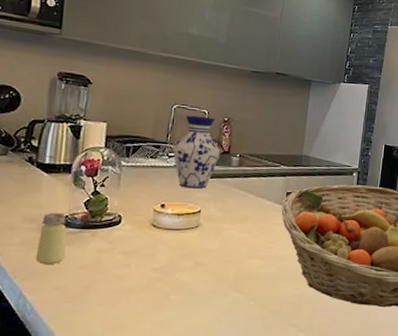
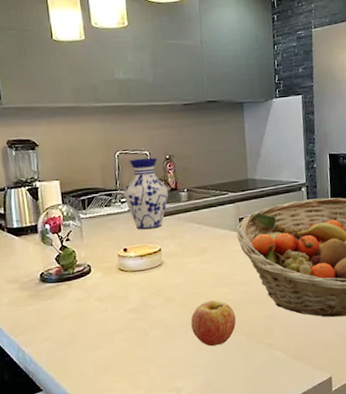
saltshaker: present [35,212,67,264] -> none [22,270,50,319]
fruit: none [216,271,265,319] -> present [191,300,236,347]

